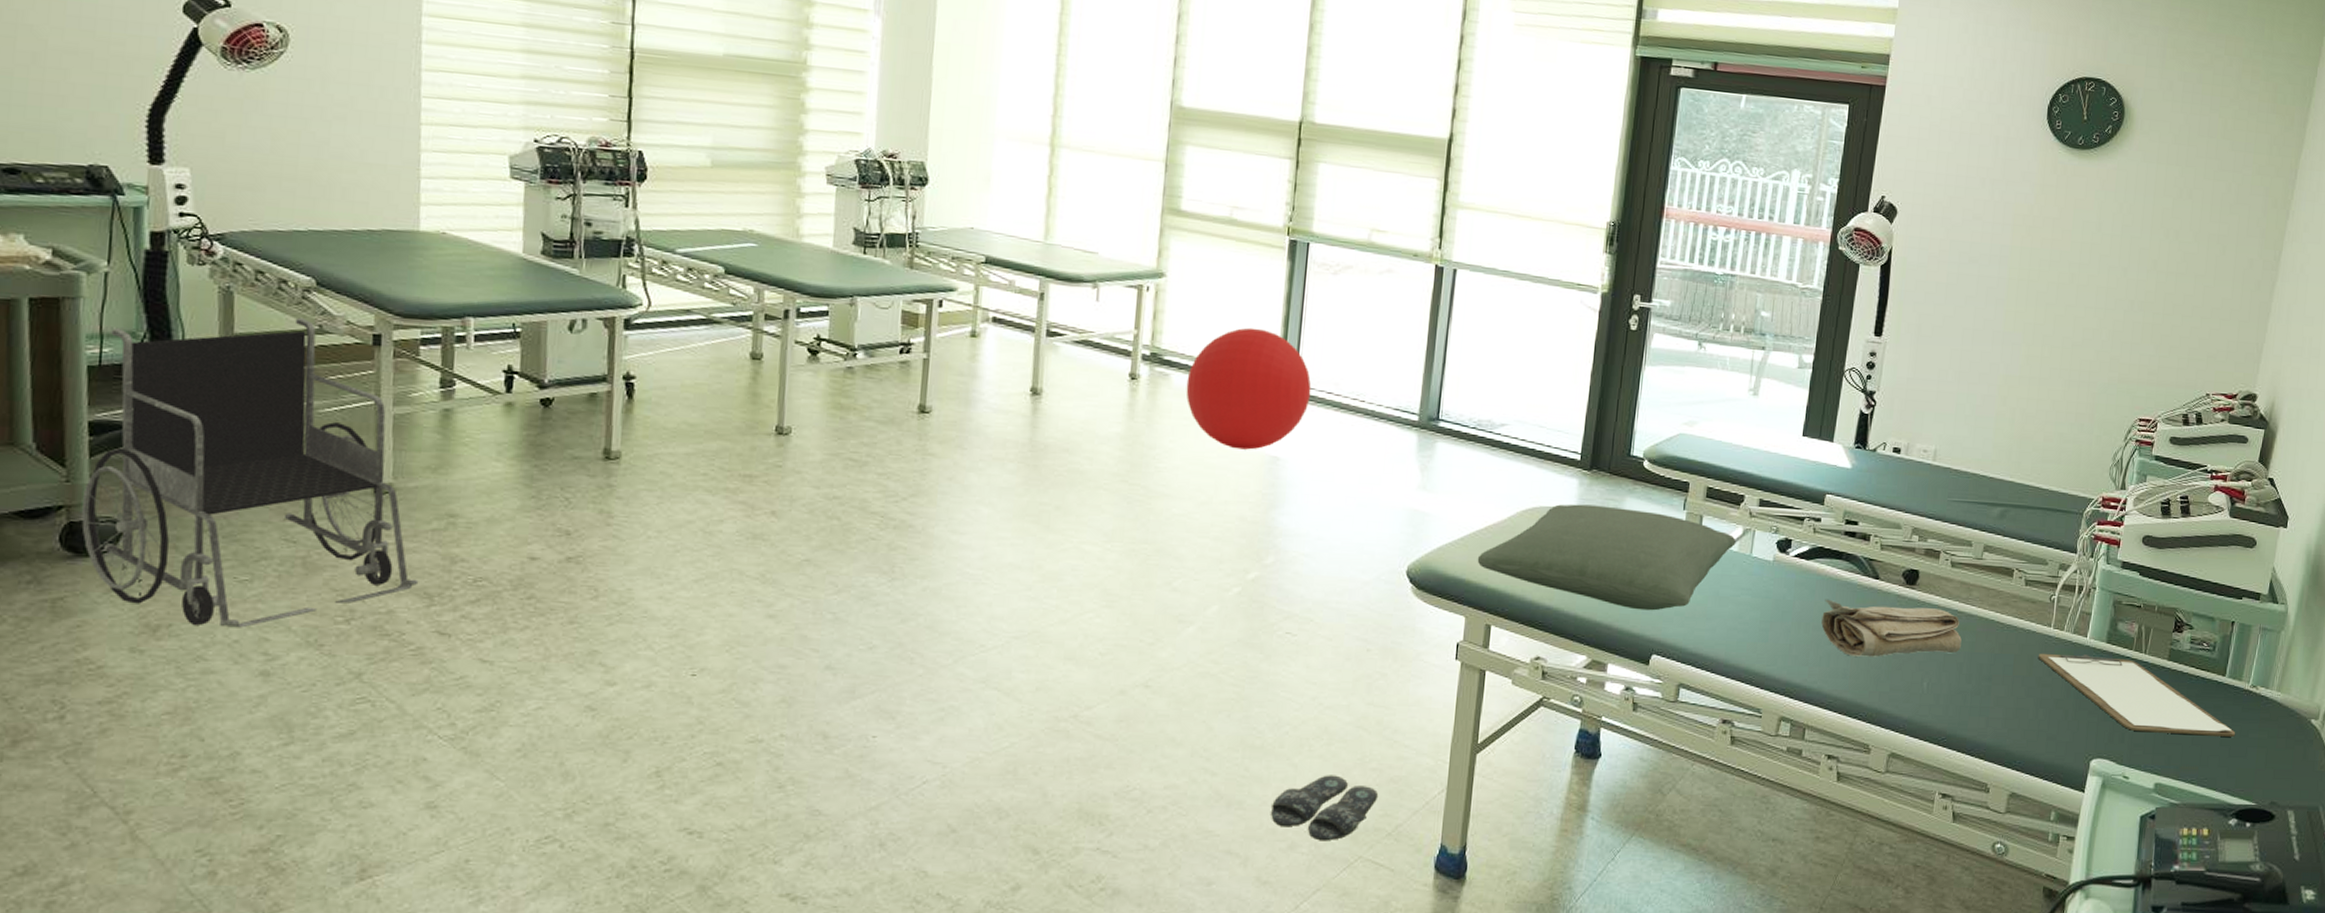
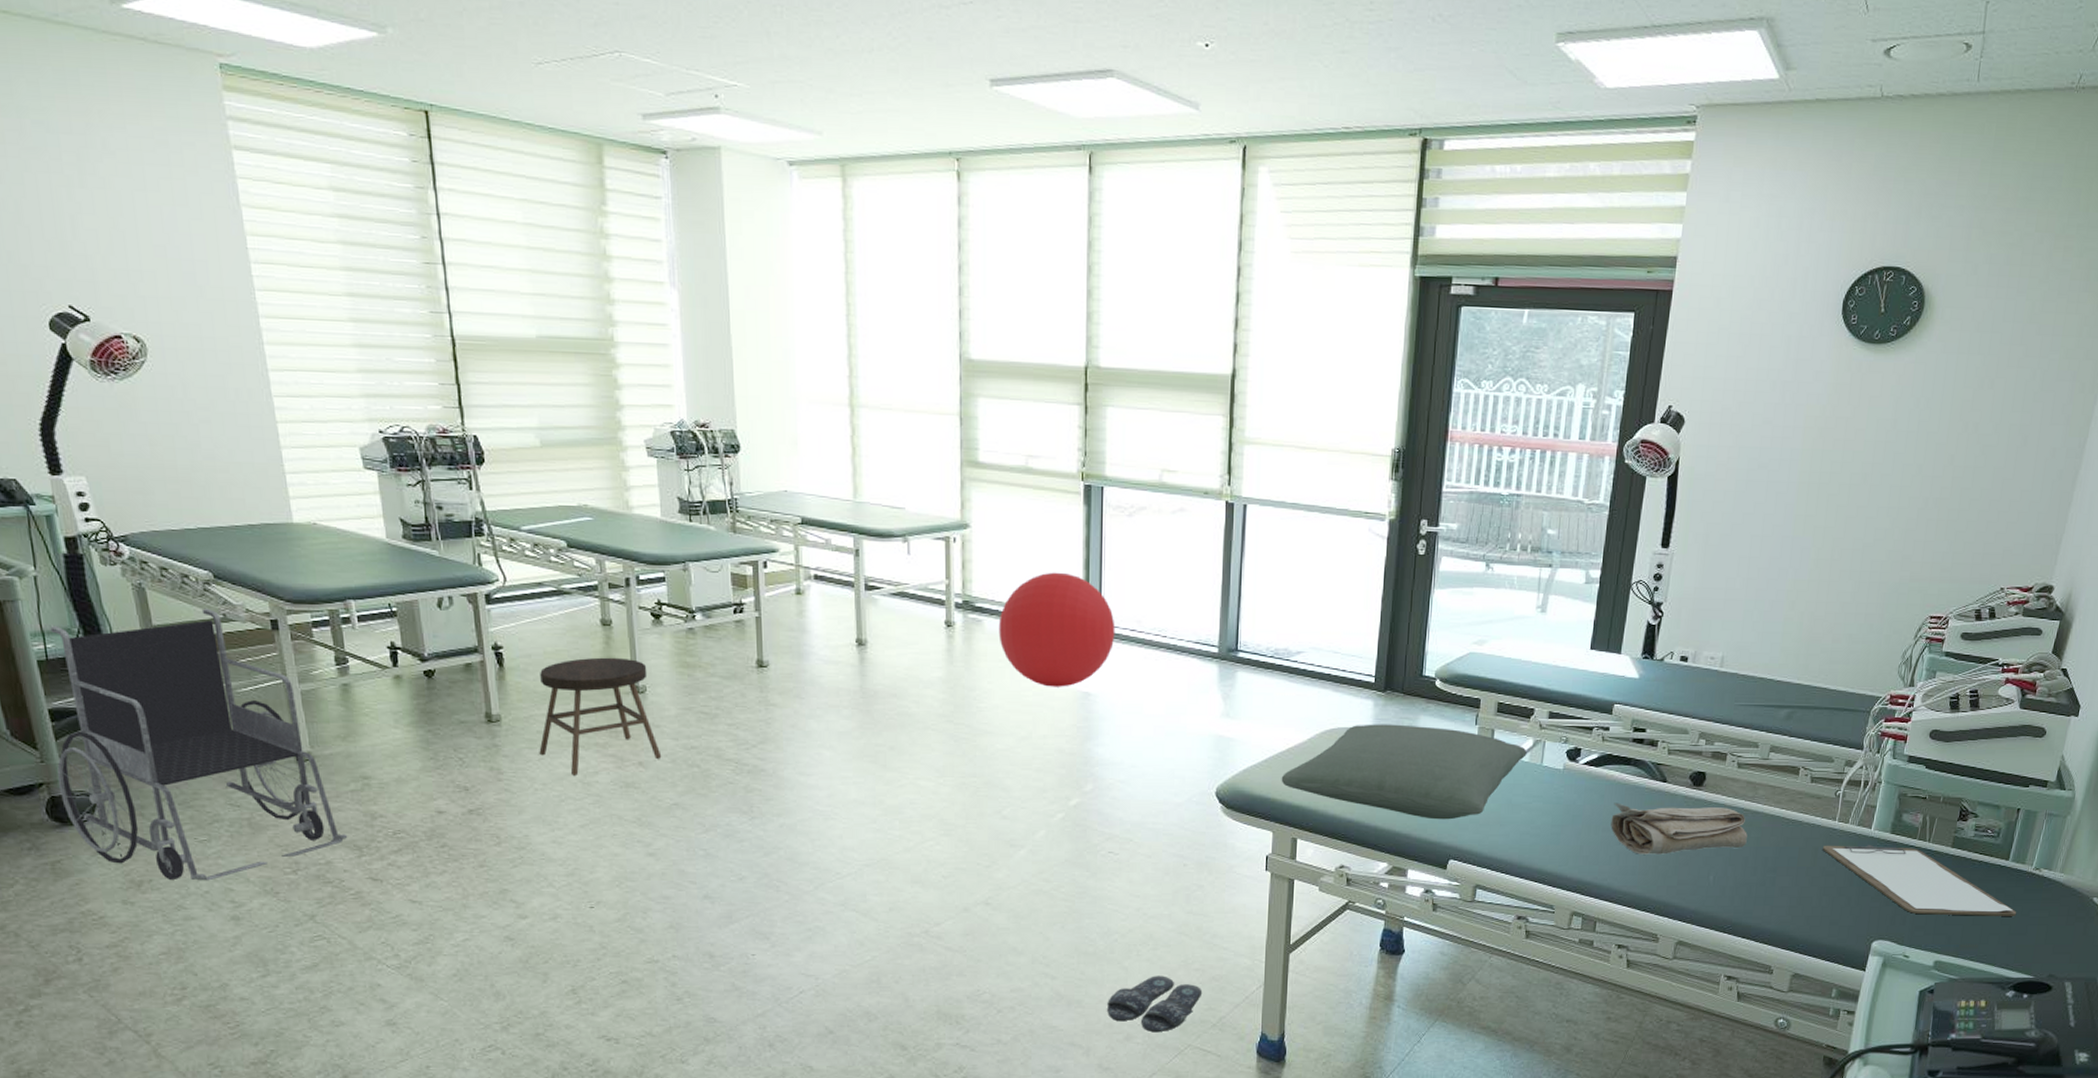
stool: none [659,393,799,523] -> present [539,657,662,776]

